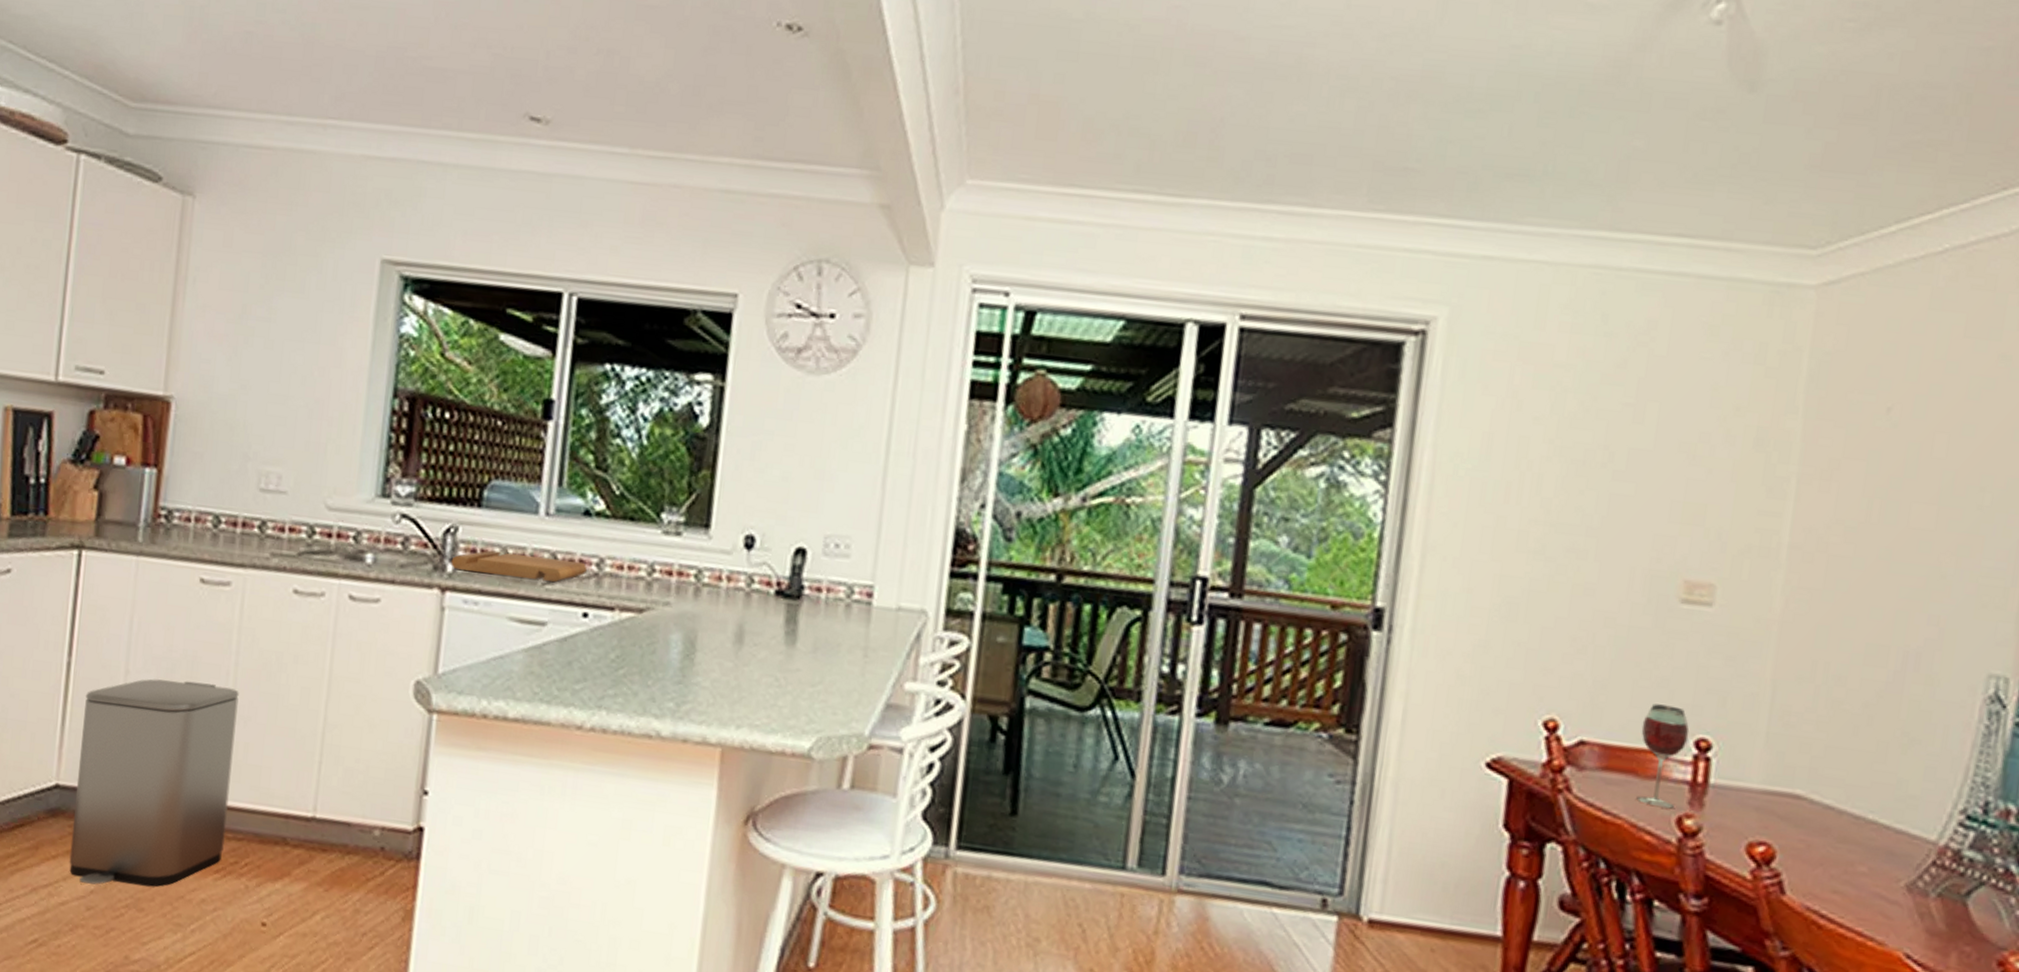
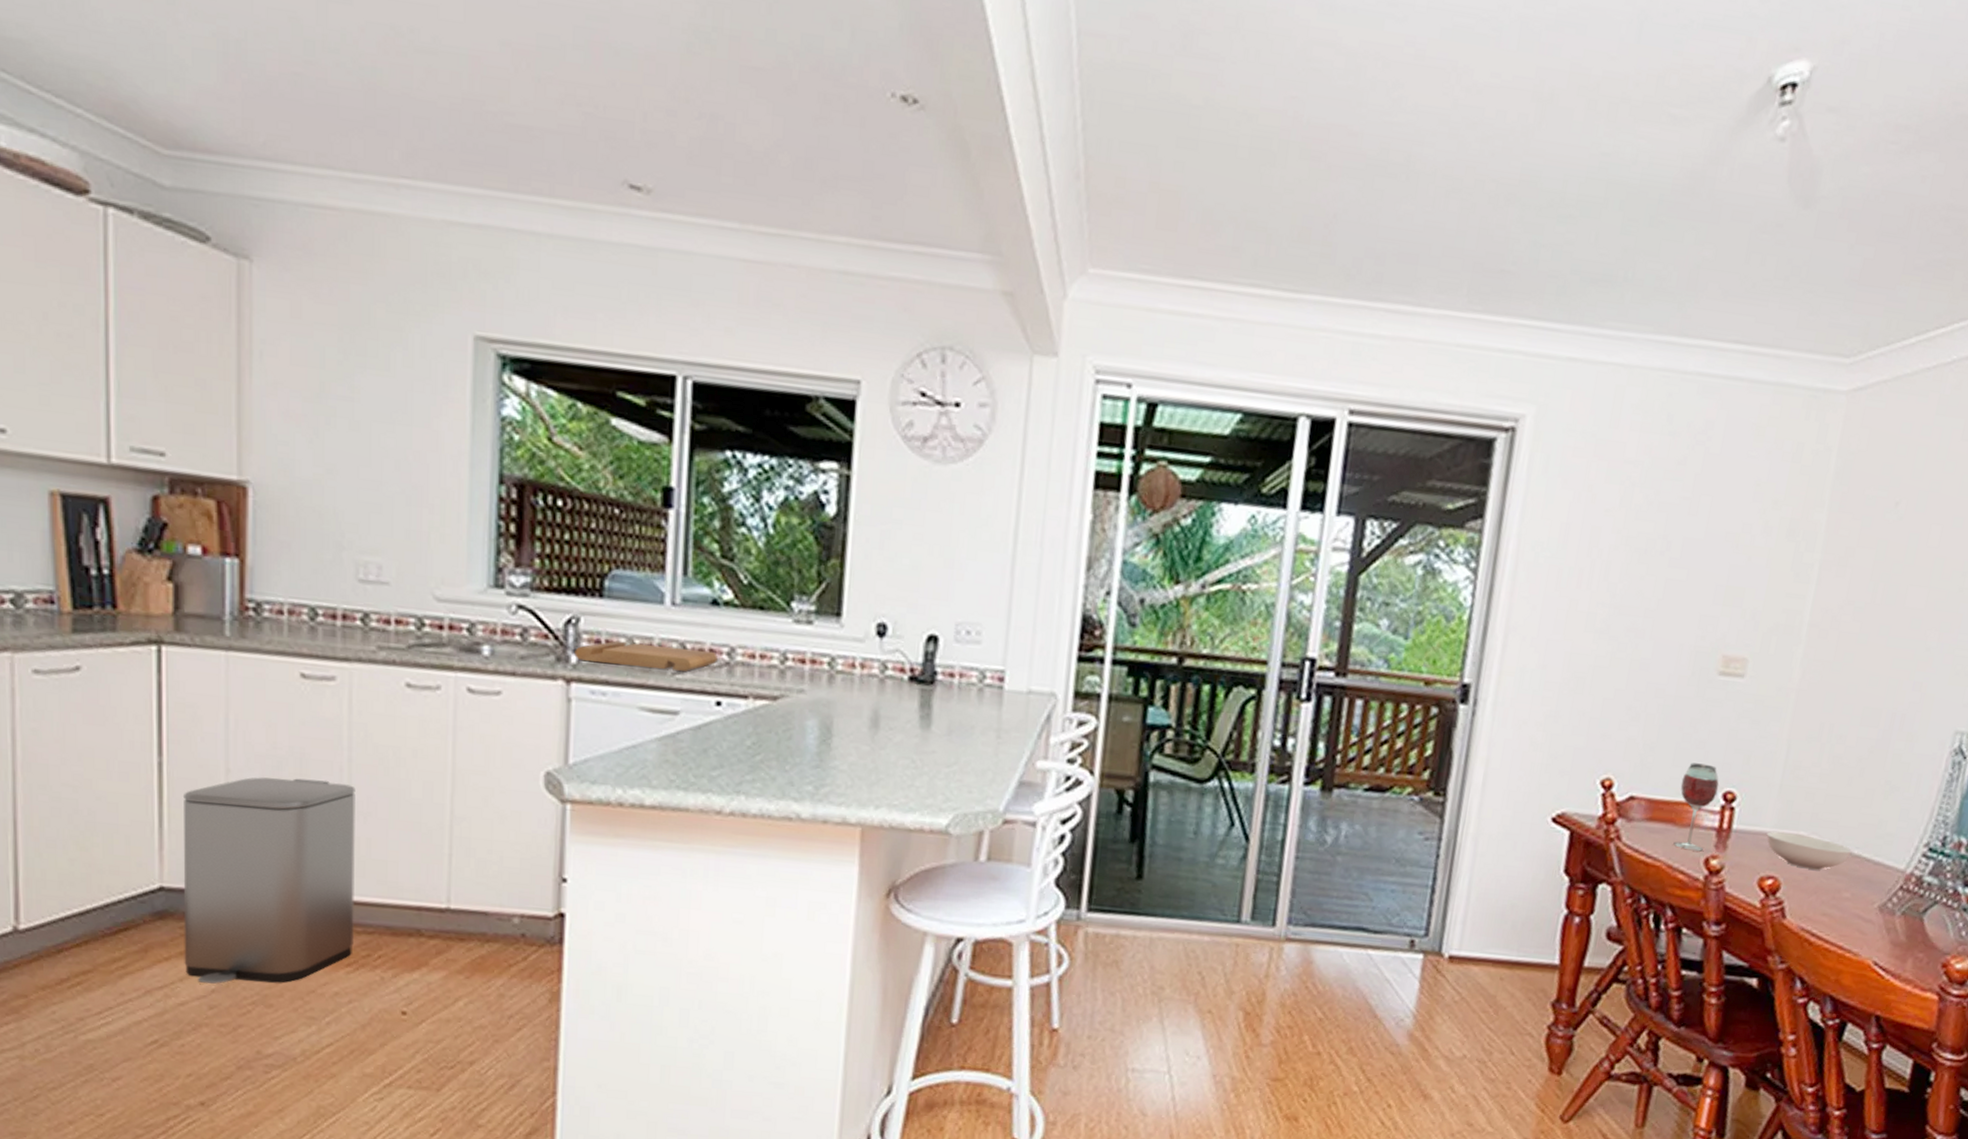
bowl: none [1753,788,1866,838] -> present [1766,831,1853,870]

